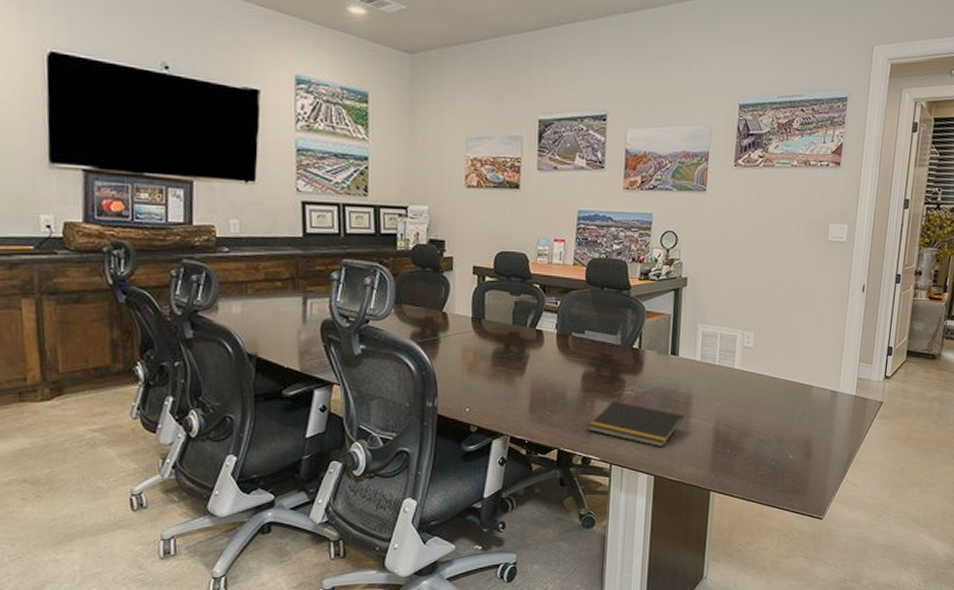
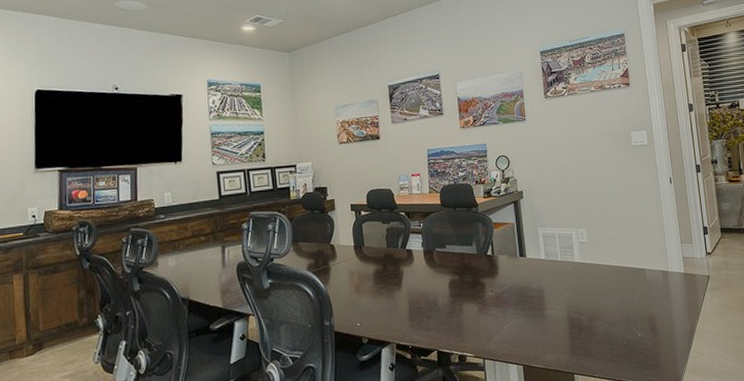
notepad: present [588,401,684,448] -> none [459,302,540,339]

